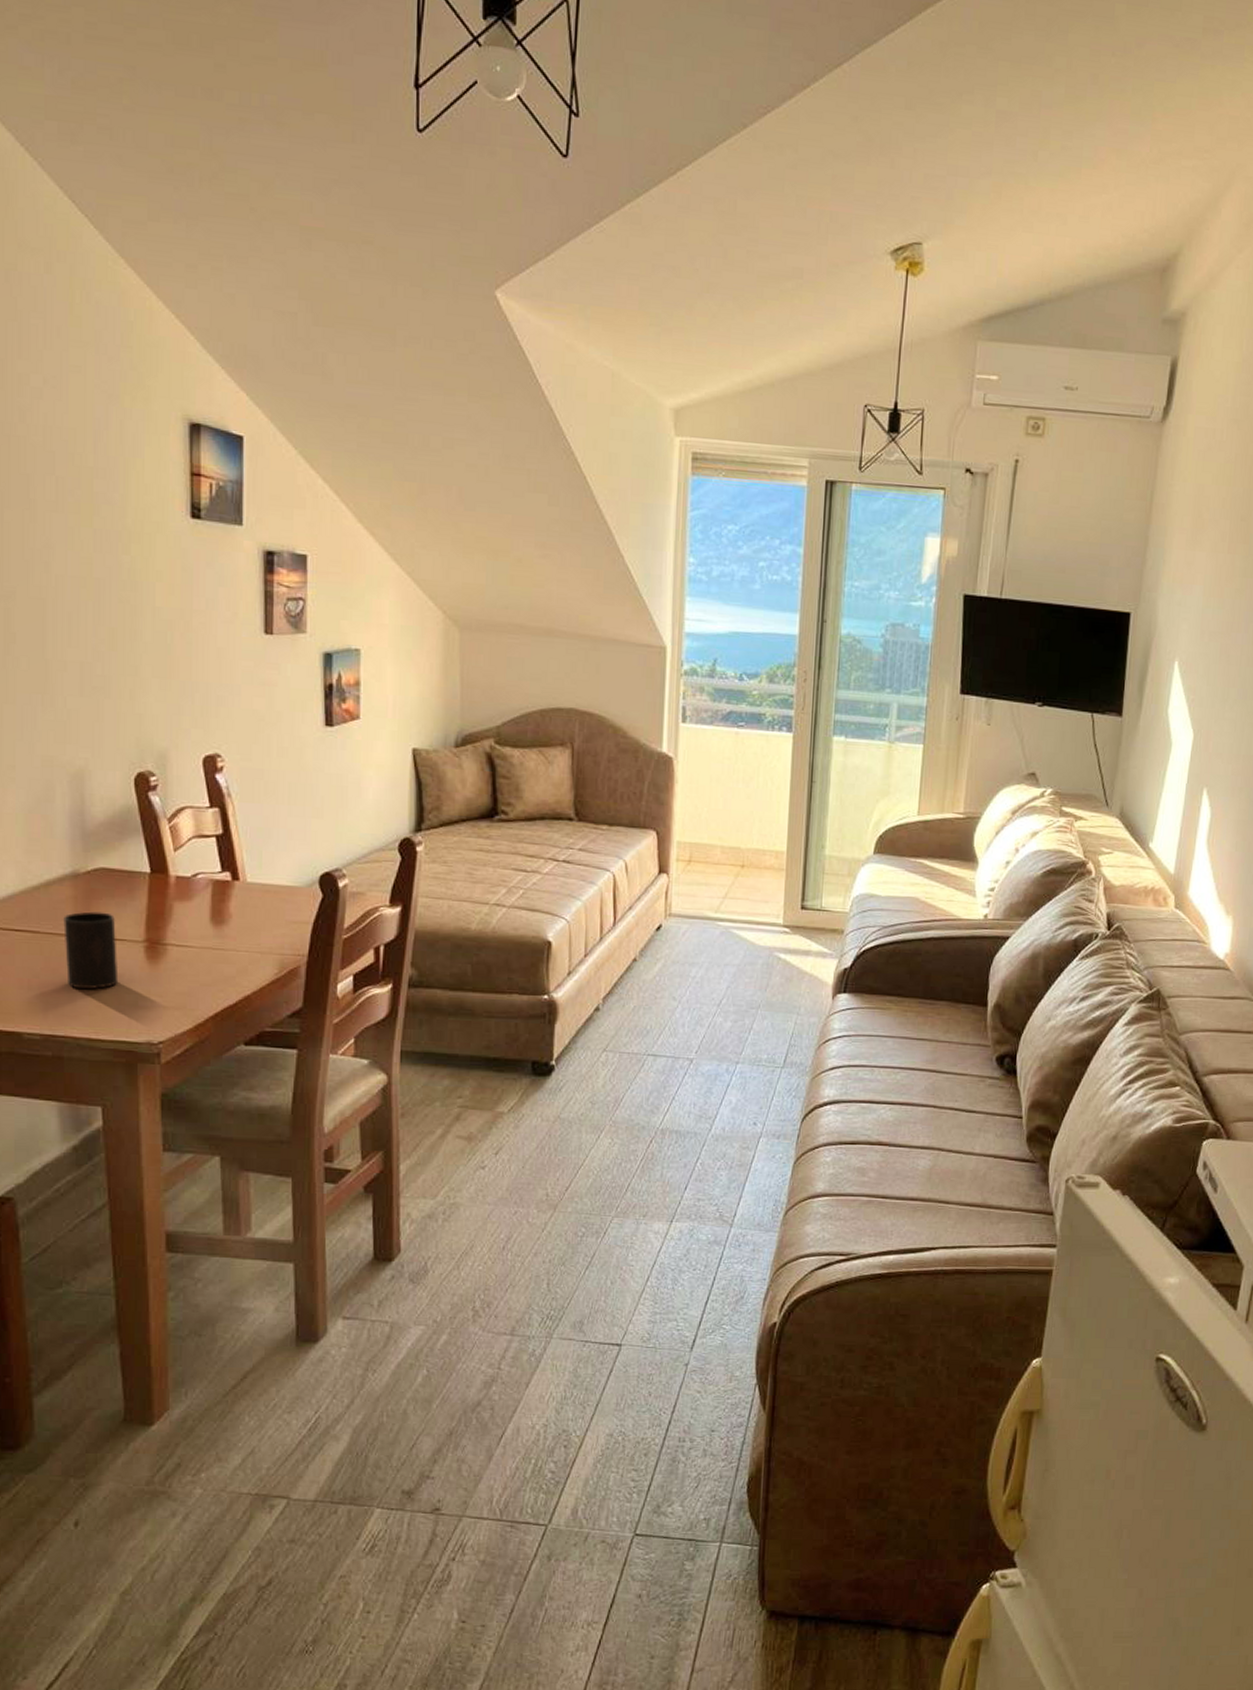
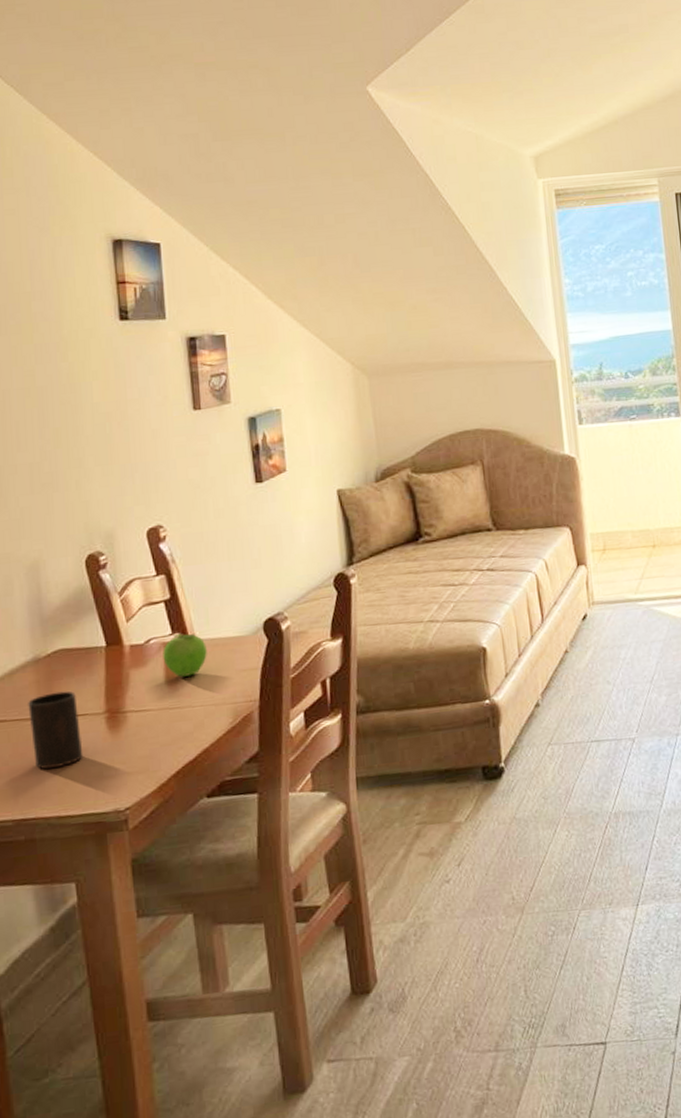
fruit: none [210,870,257,919] -> present [163,631,207,677]

